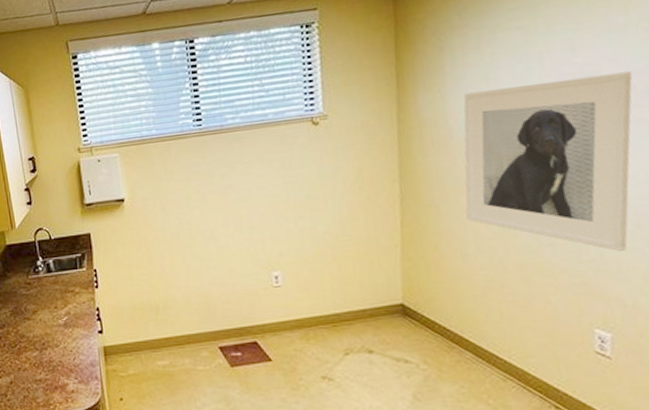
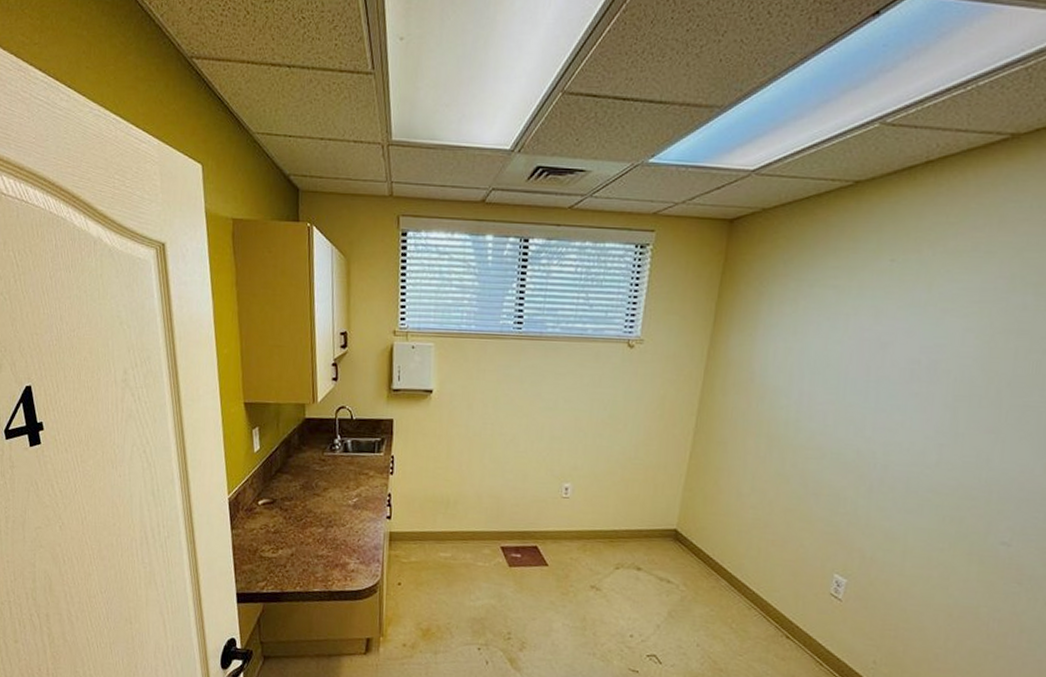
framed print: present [463,71,633,251] -> none [749,341,921,509]

